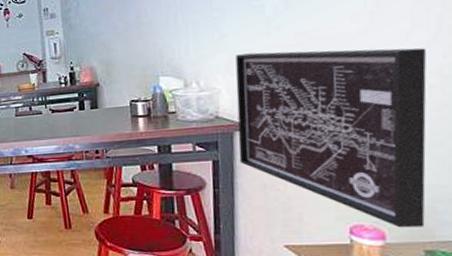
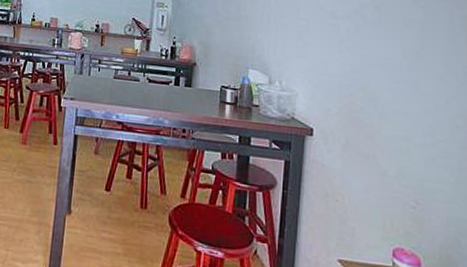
wall art: present [235,48,427,228] -> none [307,64,455,259]

